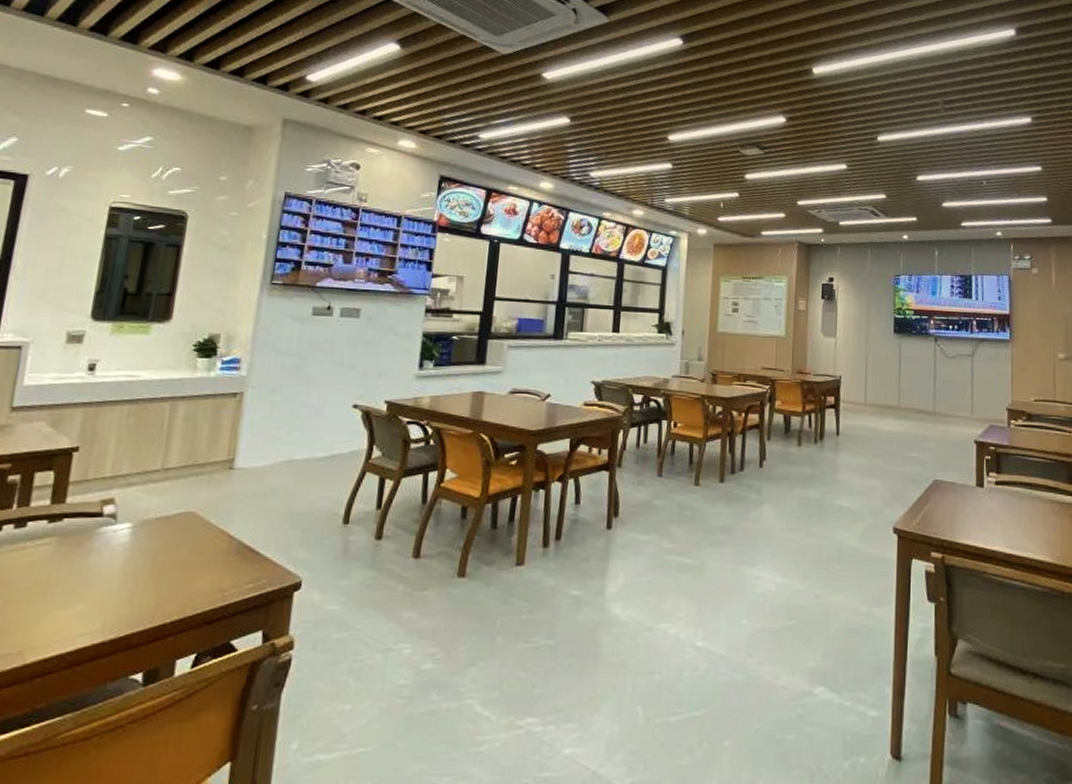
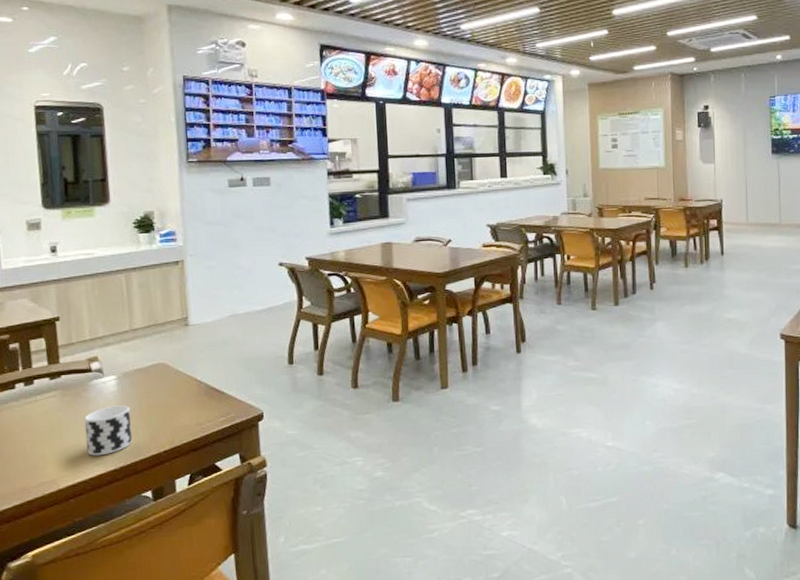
cup: none [72,560,140,623] -> present [84,405,132,456]

